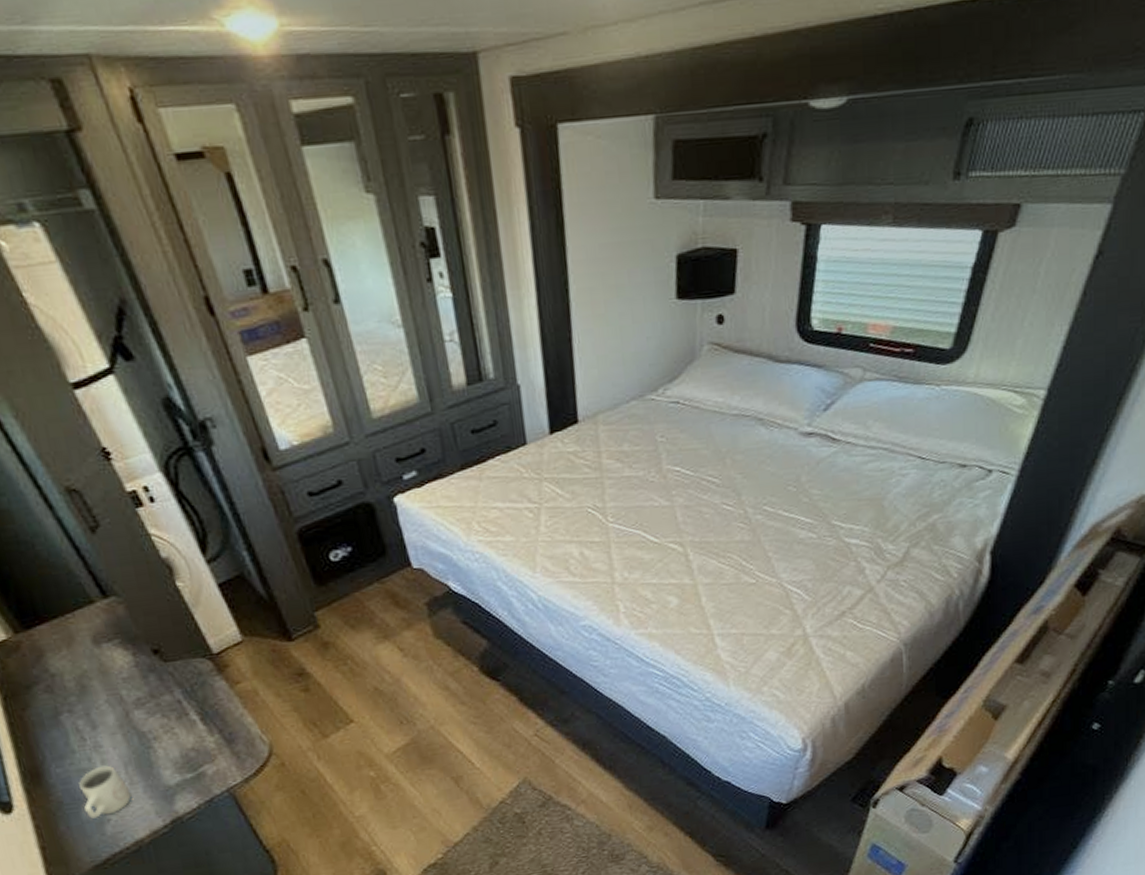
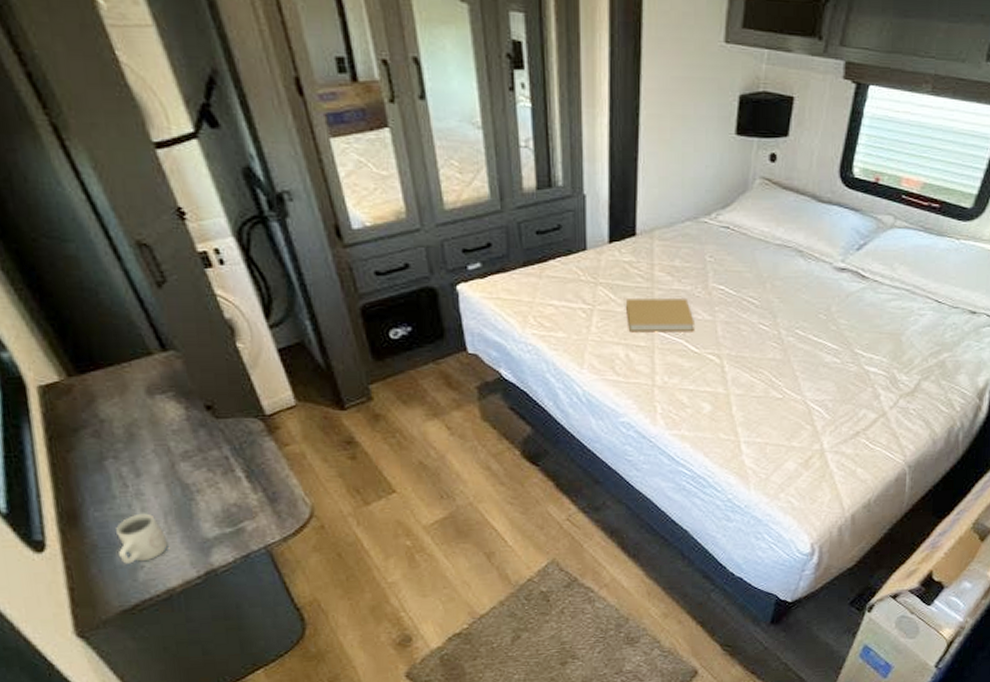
book: none [574,485,652,528] -> present [625,297,694,333]

